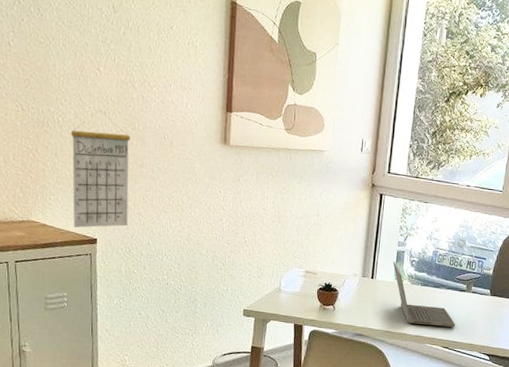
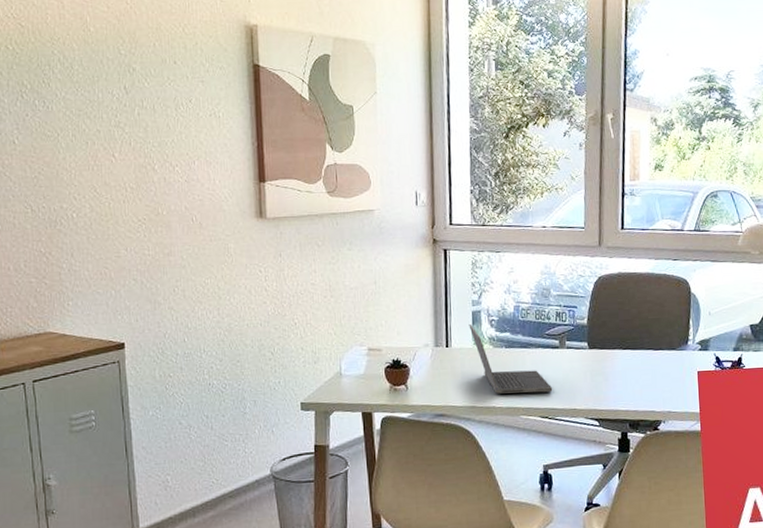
calendar: present [70,109,130,228] -> none [87,198,159,333]

